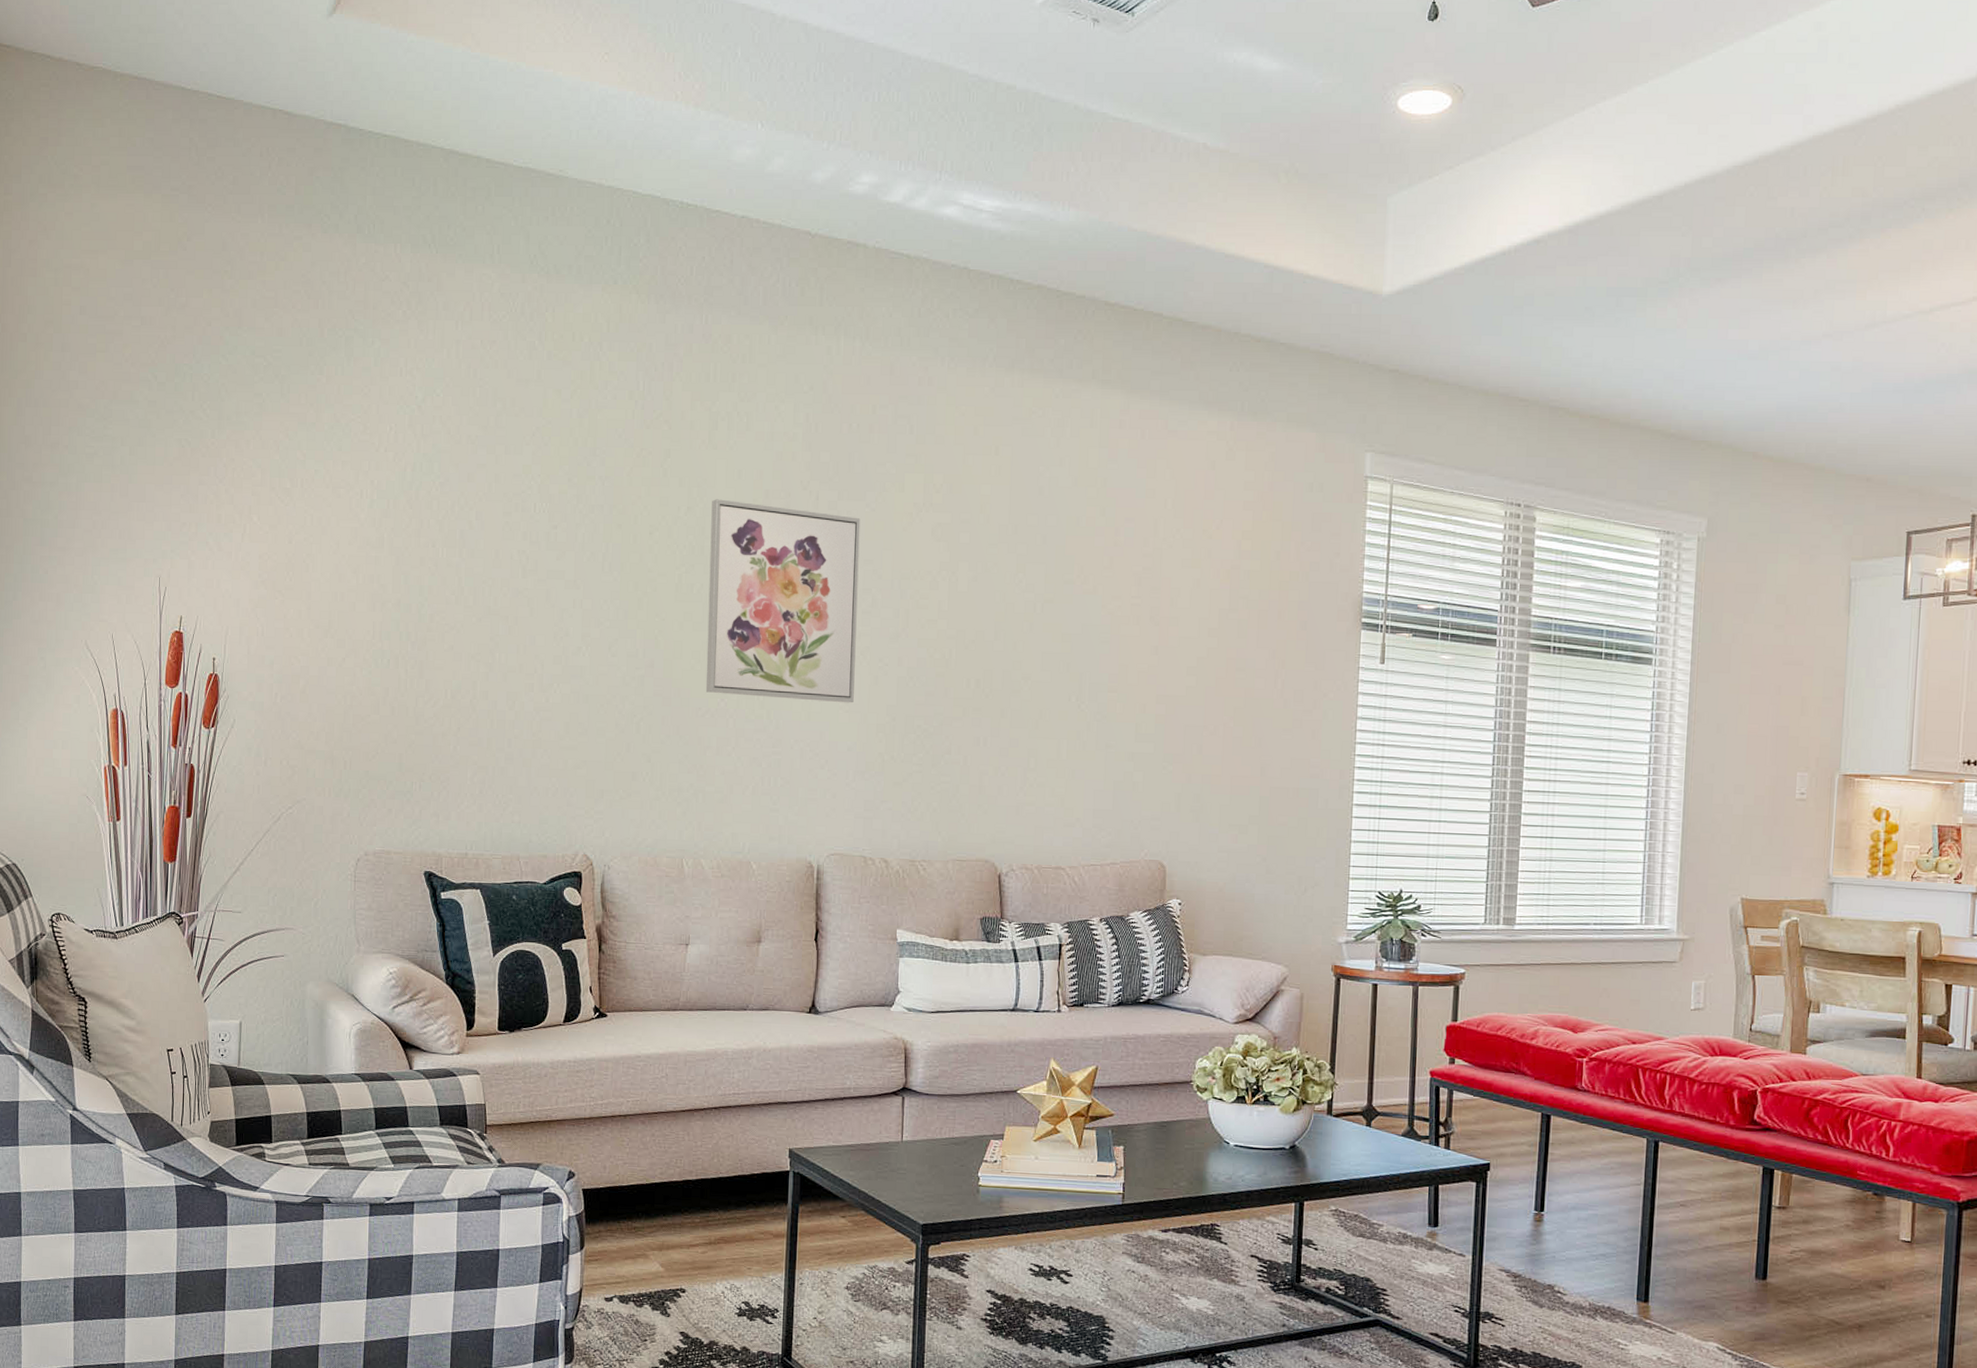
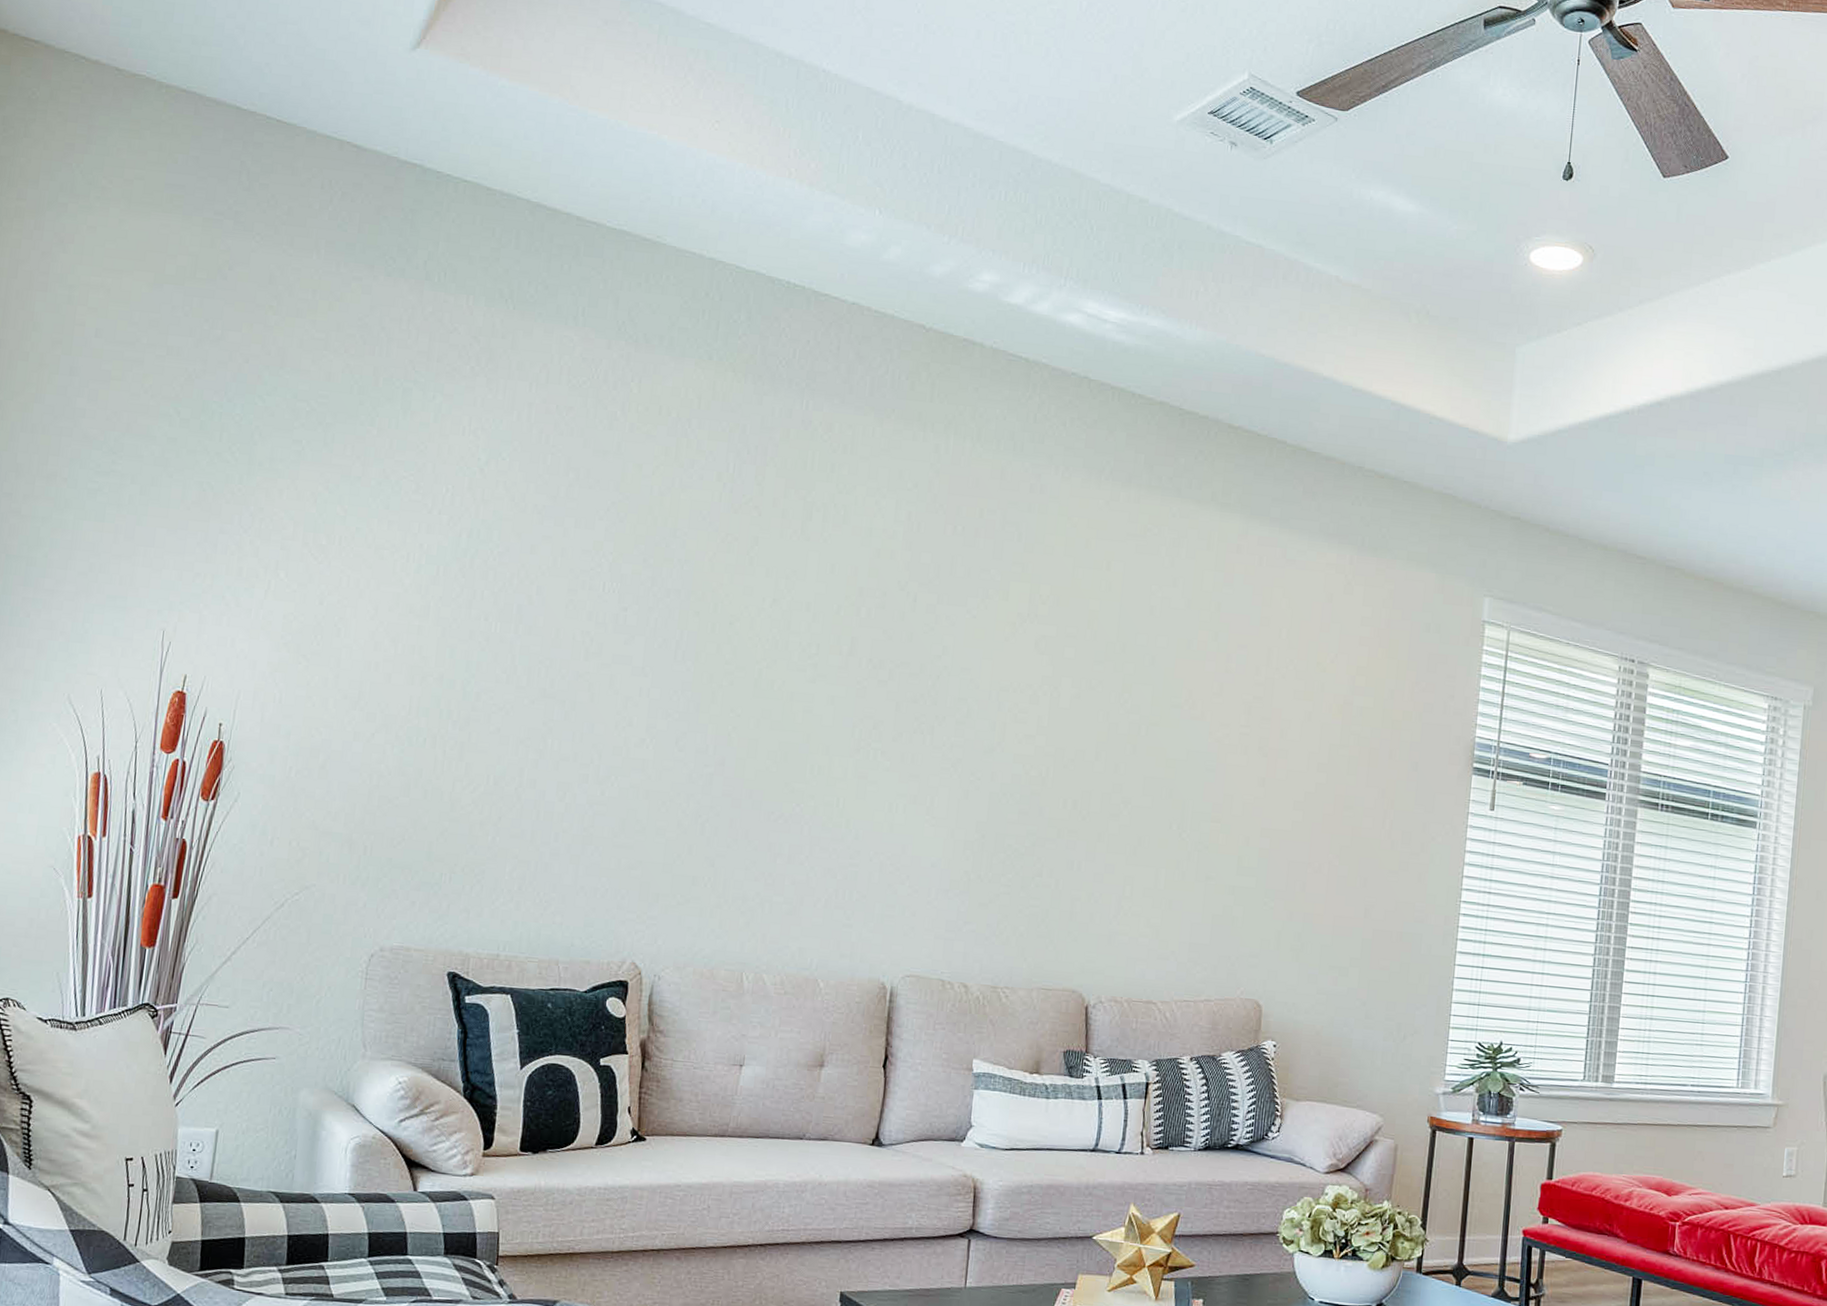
wall art: present [705,499,861,703] -> none [780,593,960,817]

